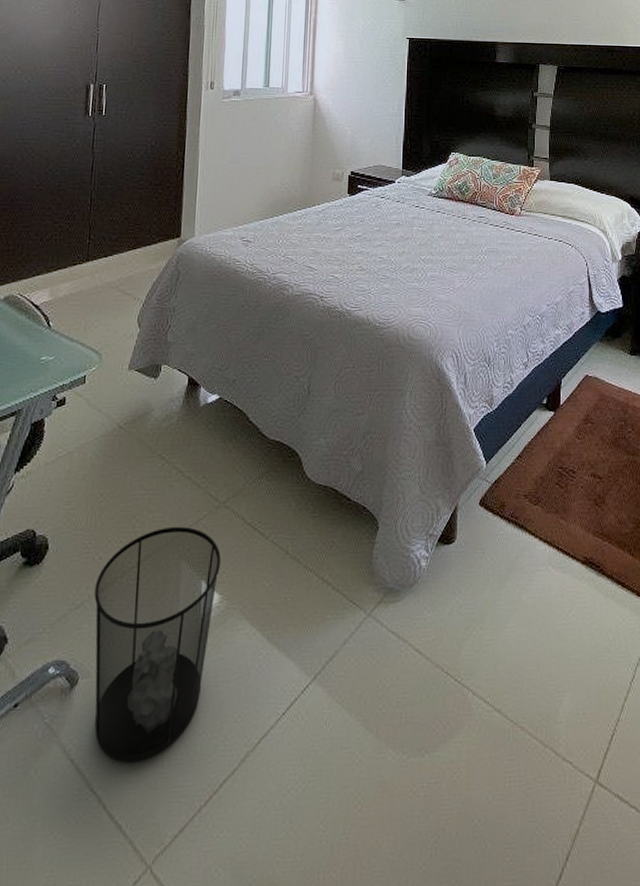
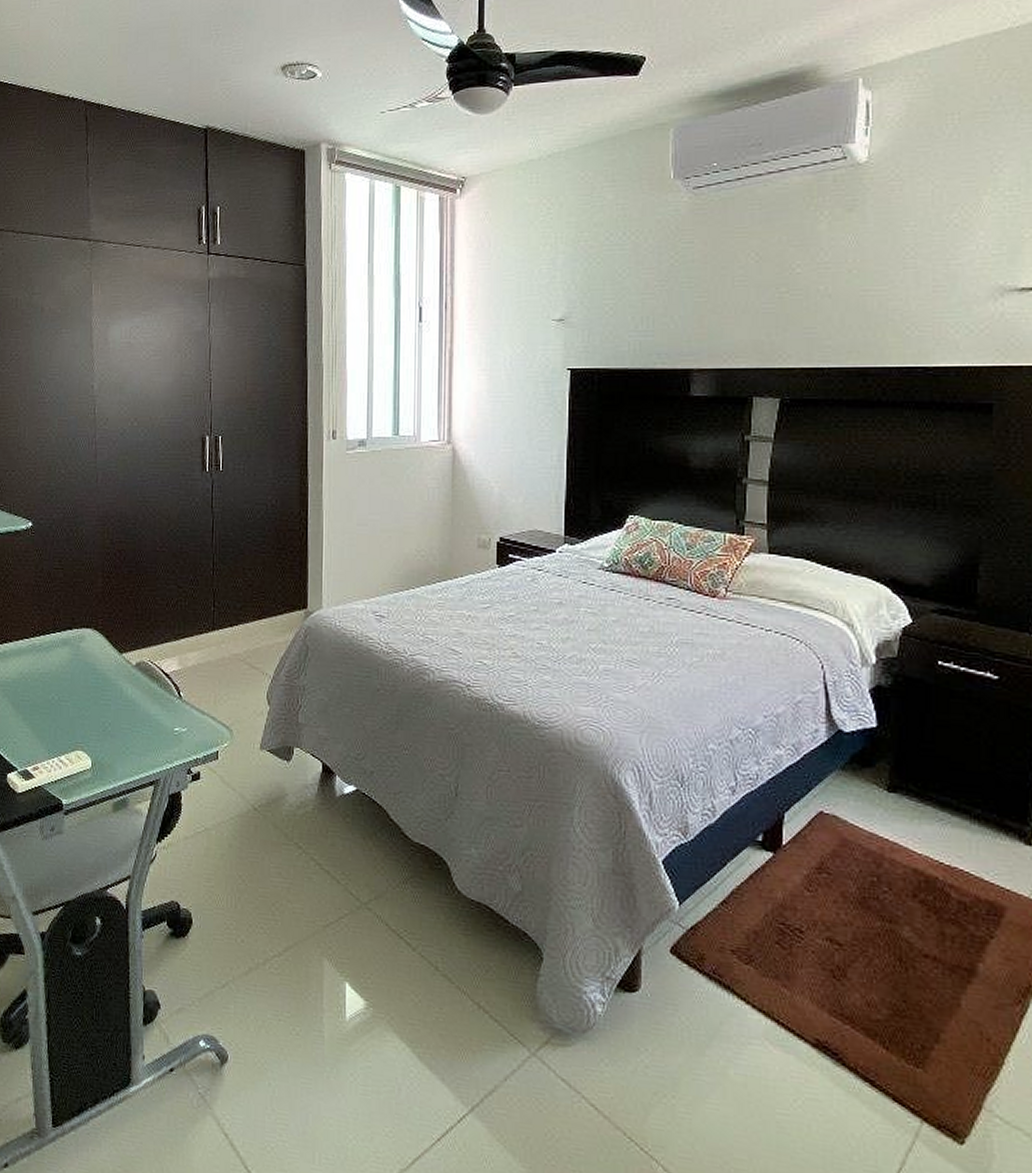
waste bin: present [94,526,222,763] -> none [238,920,366,1153]

